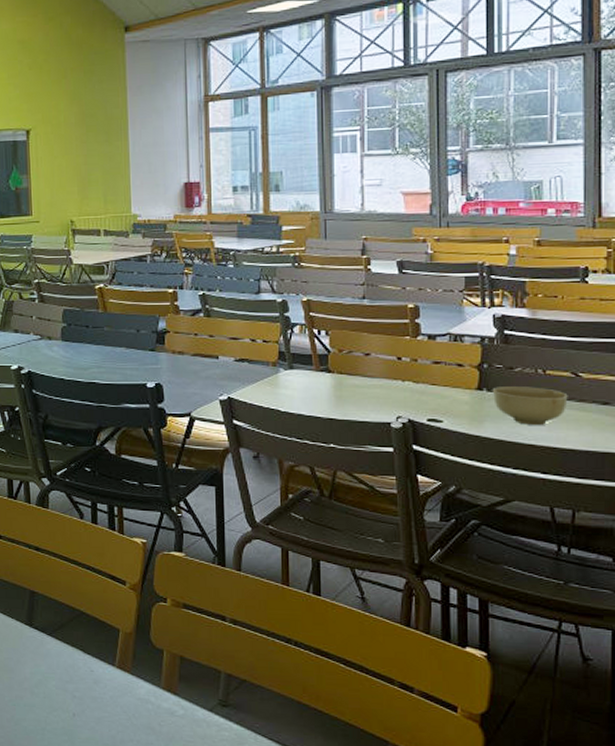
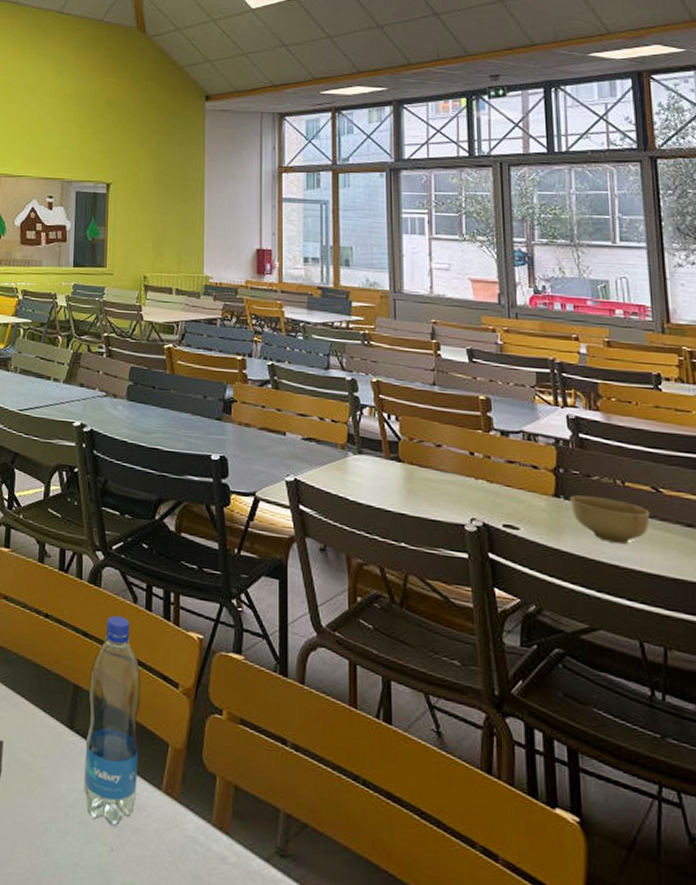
bottle: none [44,531,93,698] -> present [84,616,141,828]

